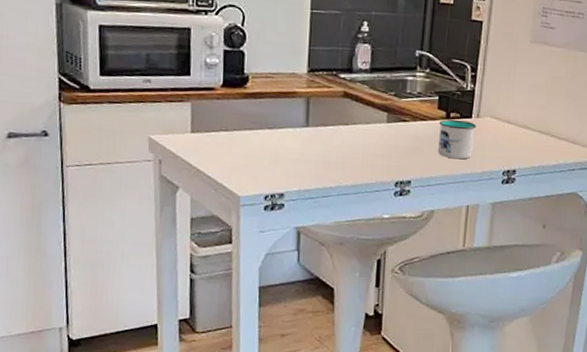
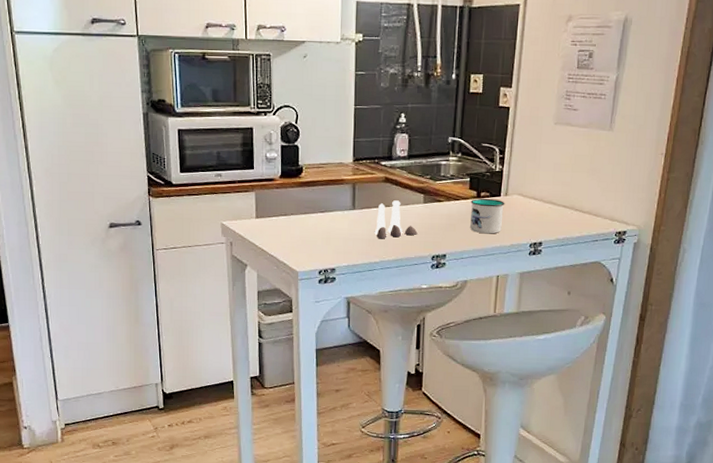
salt and pepper shaker set: none [330,118,380,162] -> present [374,200,418,239]

